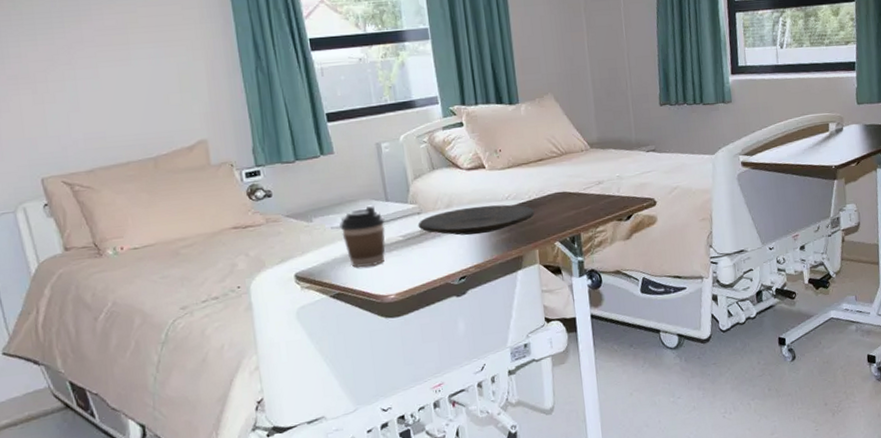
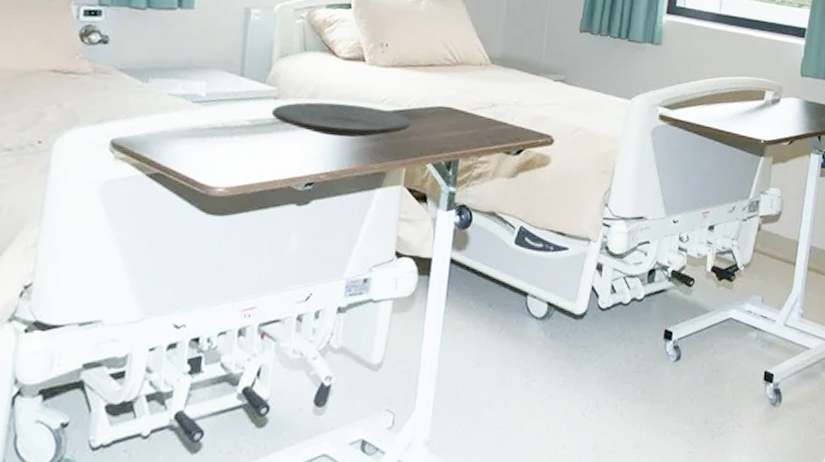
coffee cup: present [339,205,385,268] -> none [179,76,235,150]

